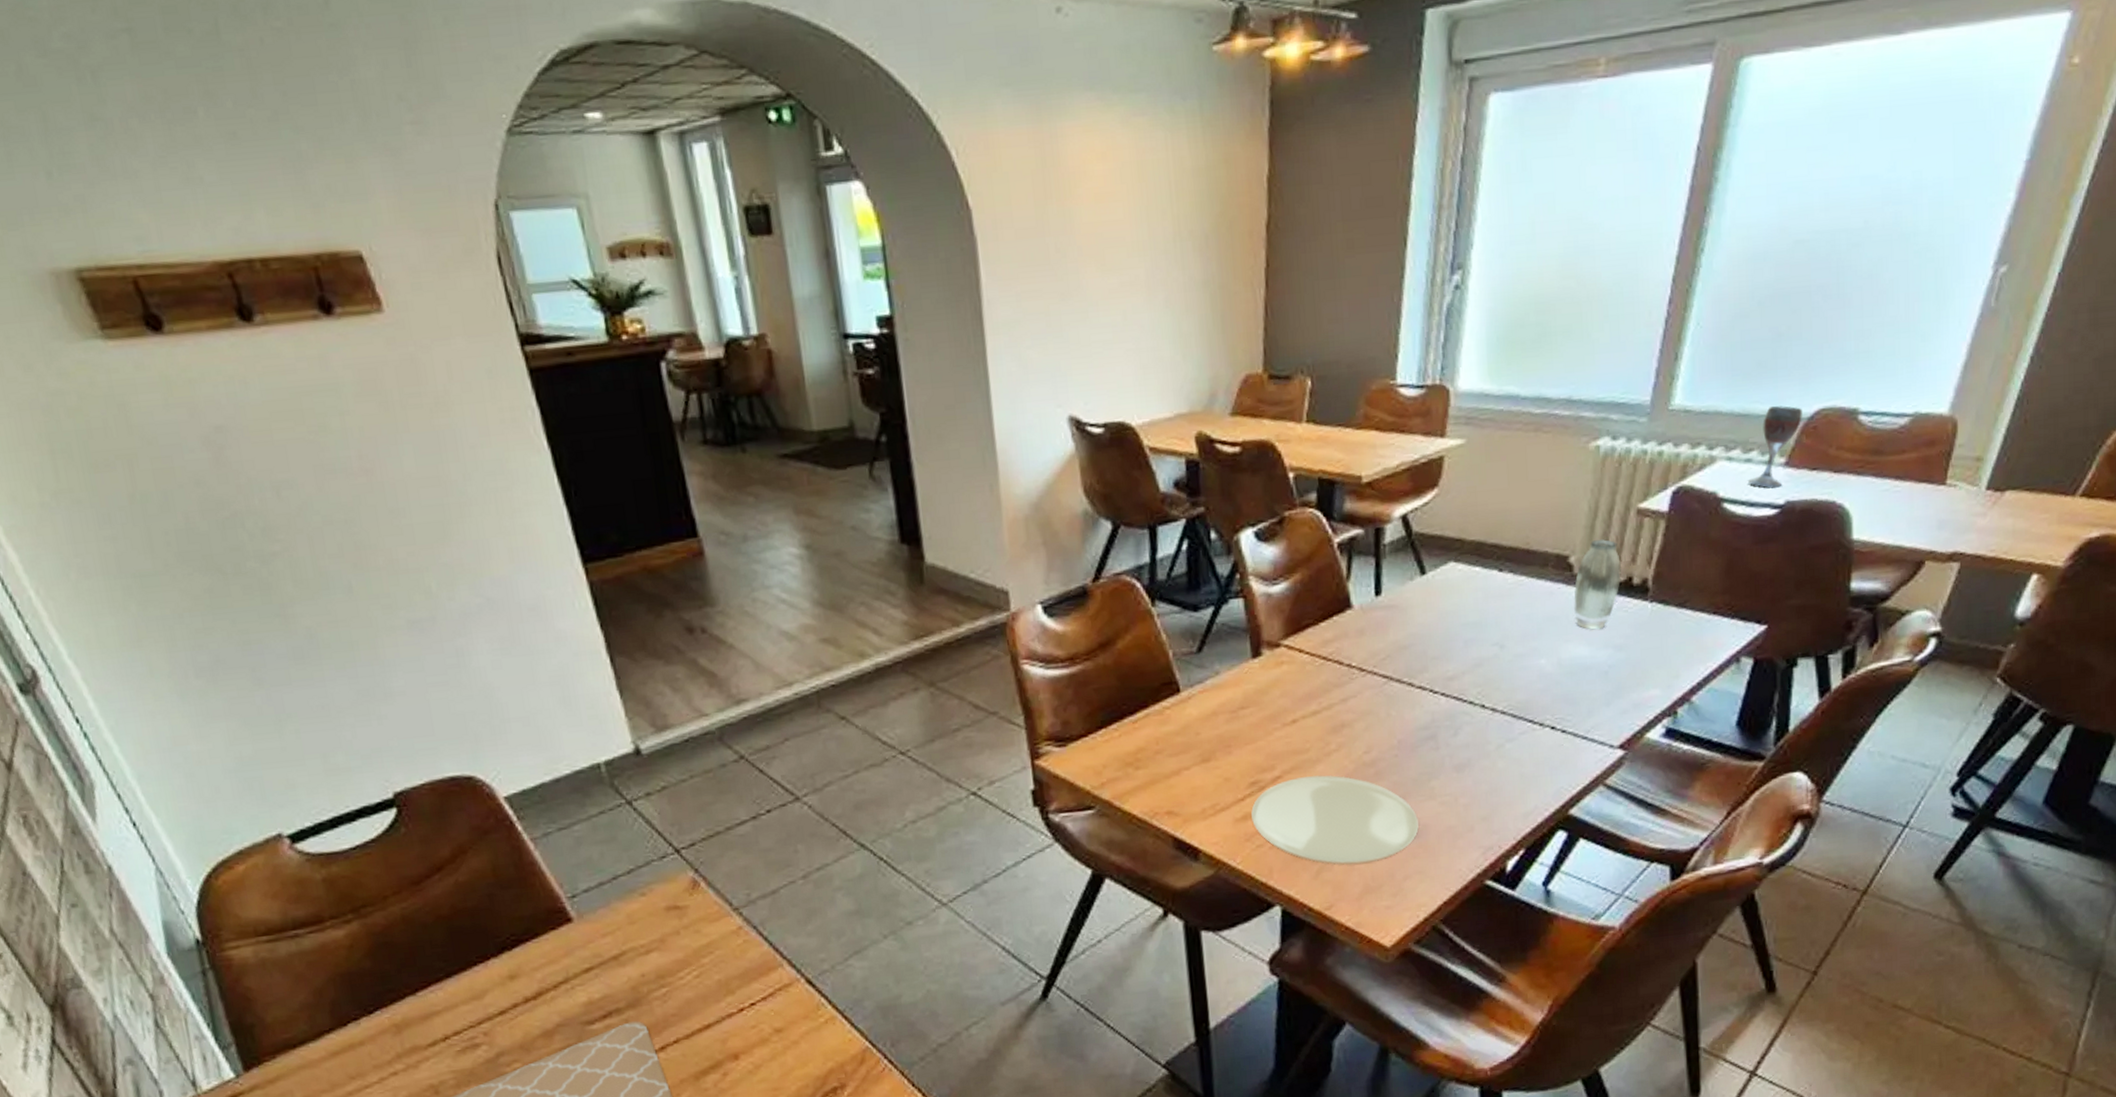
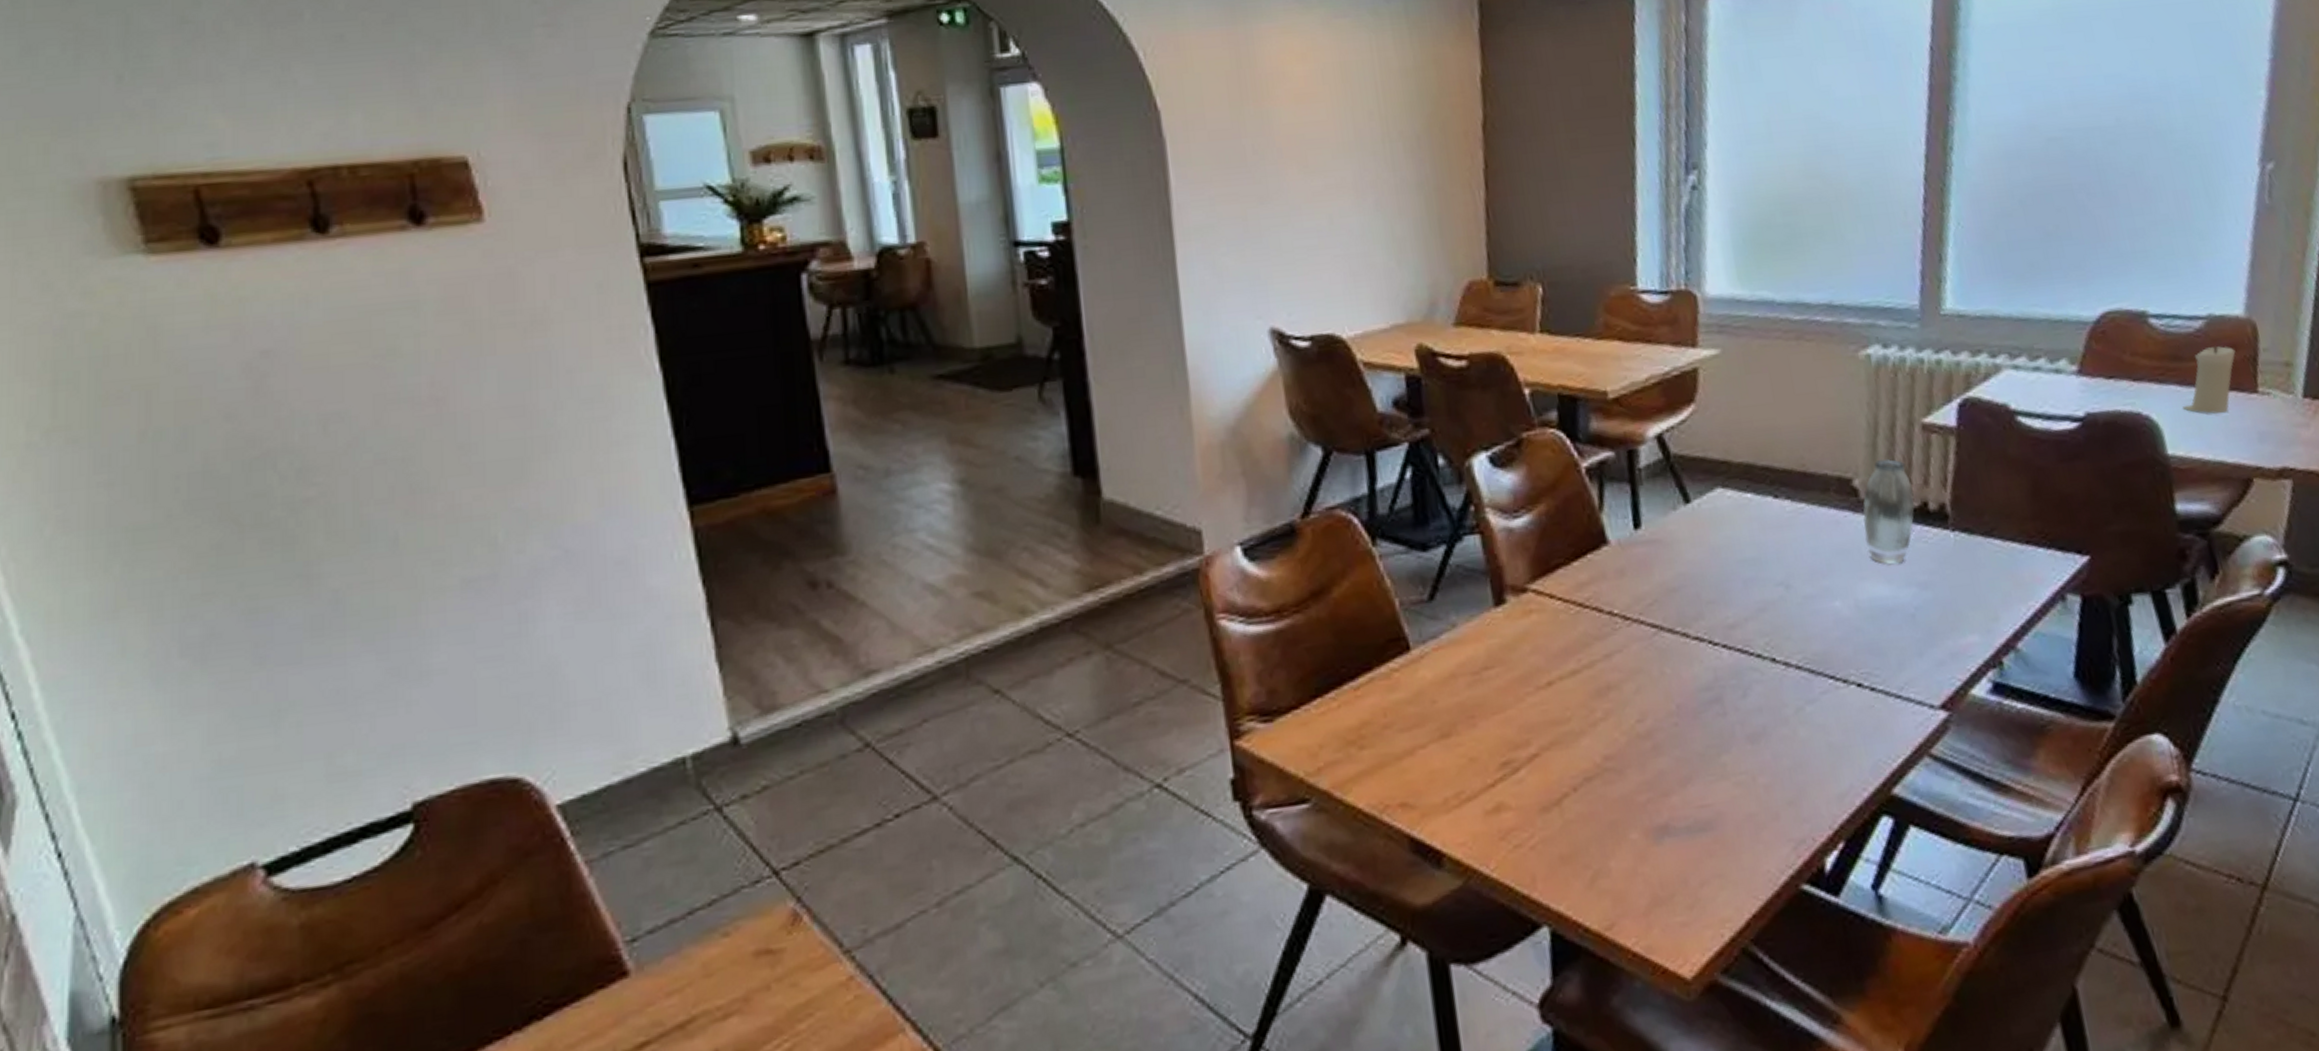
plate: present [1251,775,1419,865] -> none [1504,751,1712,869]
cup: present [1747,406,1803,488] -> none [2039,309,2088,398]
candle: none [1875,441,1933,504] -> present [2183,345,2236,414]

